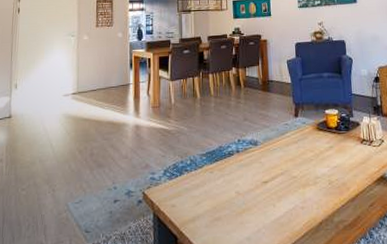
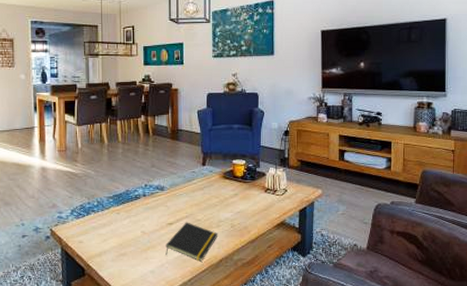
notepad: none [261,179,316,225] -> present [166,222,218,262]

